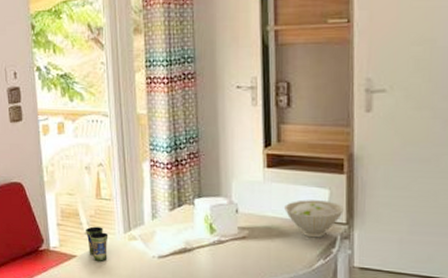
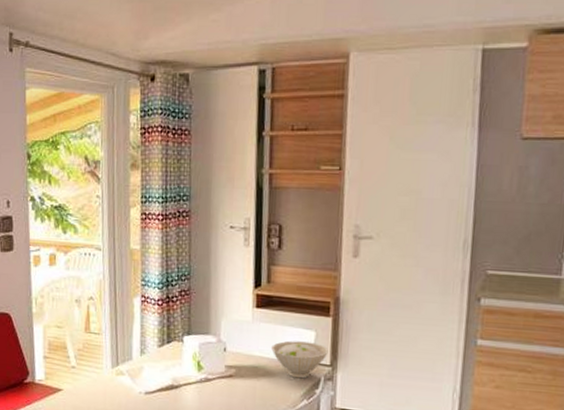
cup: present [86,226,109,261] -> none [73,360,96,396]

